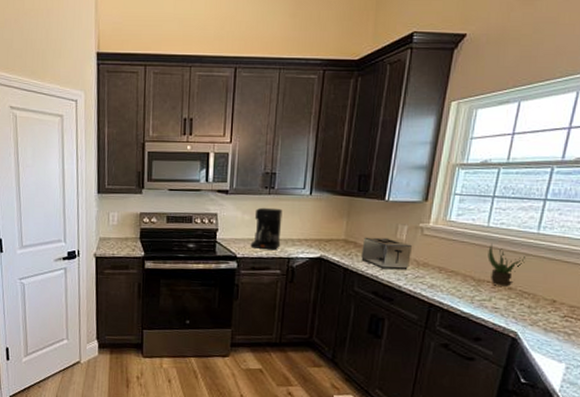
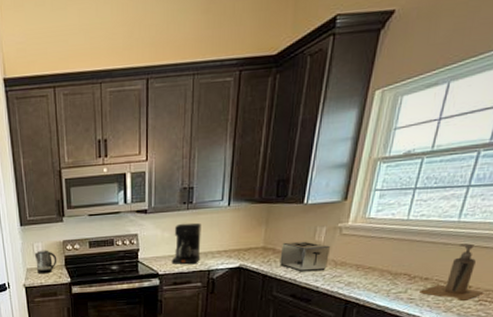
kettle: none [109,220,132,245] -> present [34,250,57,274]
potted plant: present [487,243,525,287] -> none [405,235,444,278]
soap dispenser: none [504,256,569,315] -> present [419,243,484,301]

